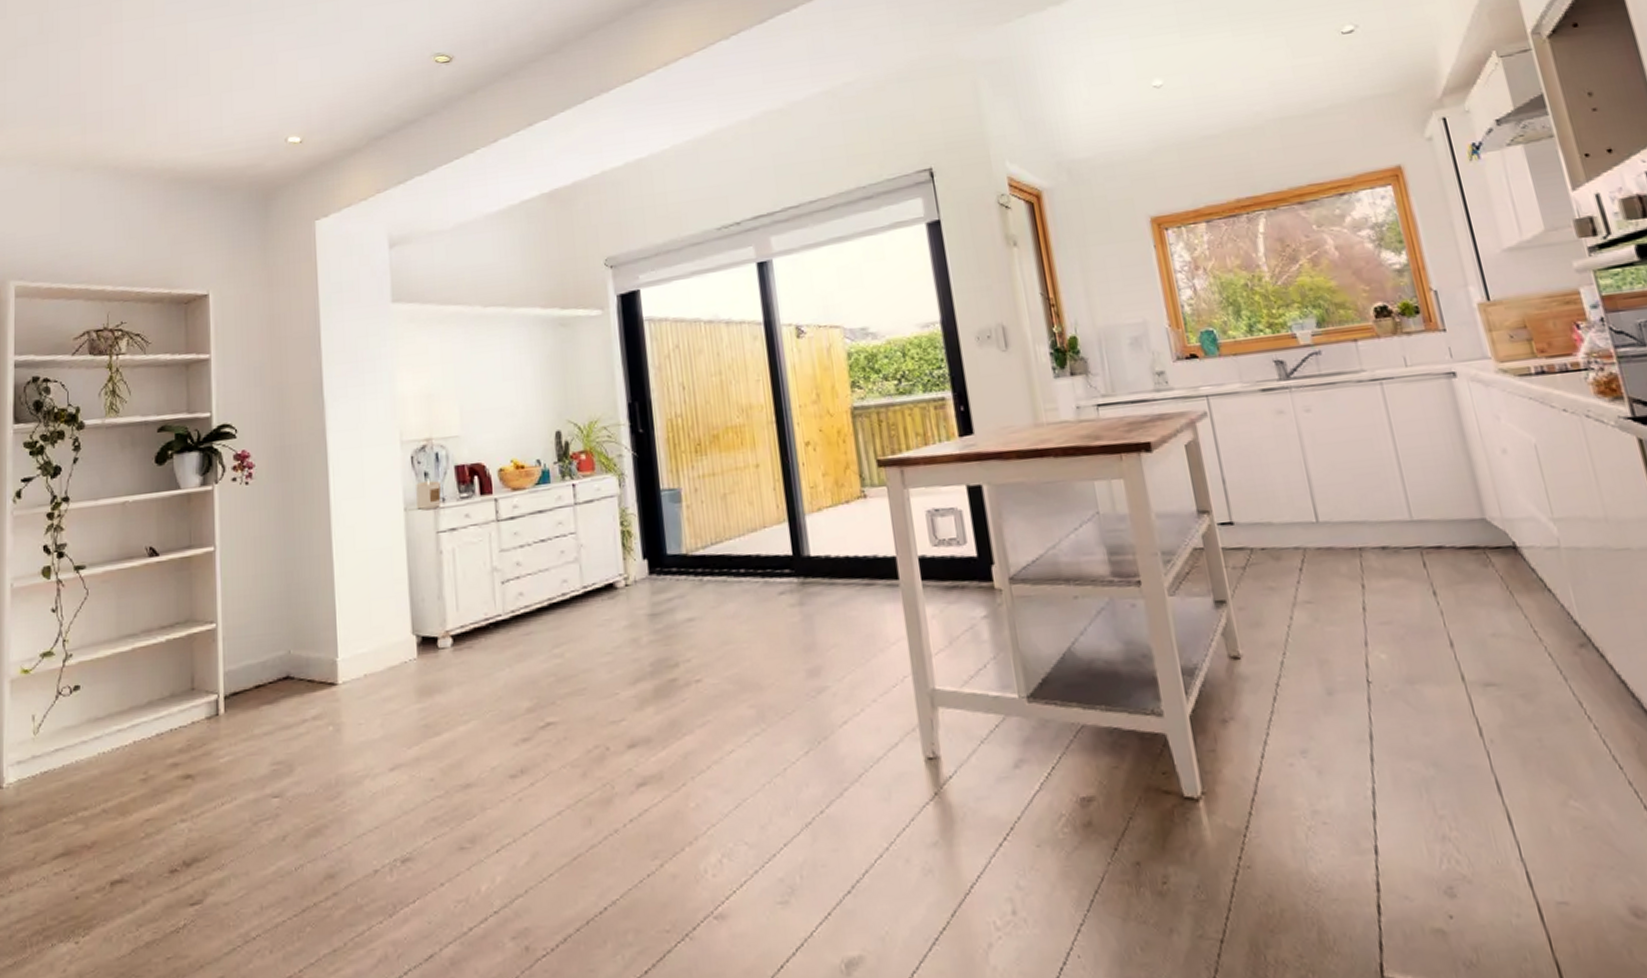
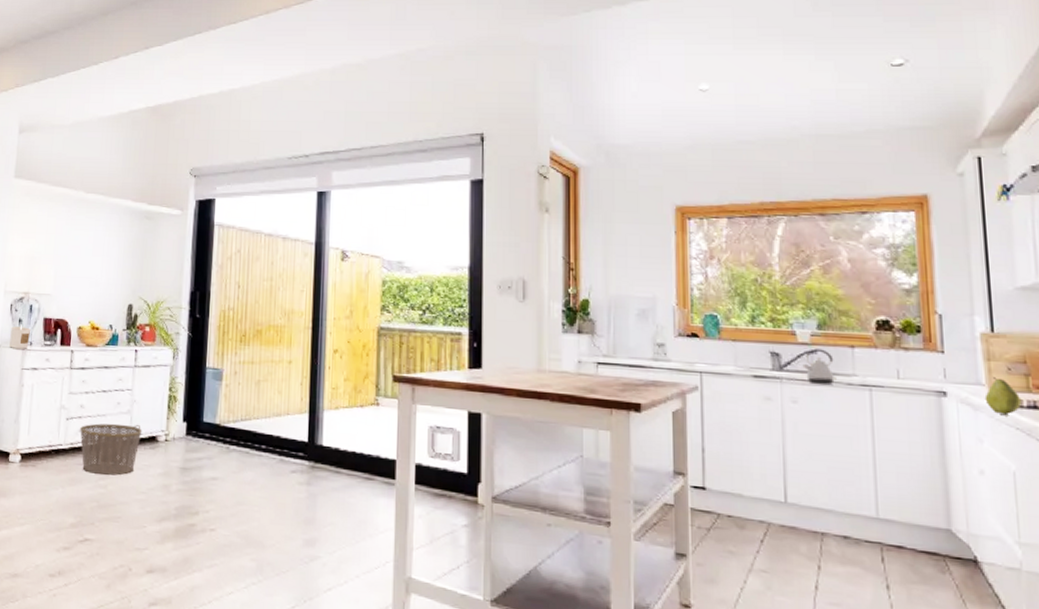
basket: none [520,572,596,643] -> present [80,423,143,475]
kettle: none [1308,348,1345,389] -> present [802,348,836,385]
fruit: none [1493,348,1530,387] -> present [984,377,1021,416]

